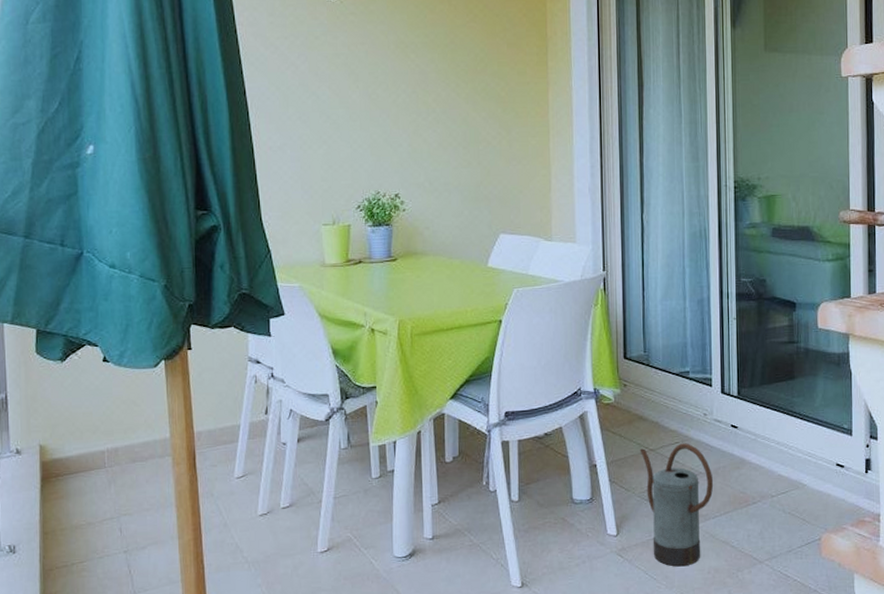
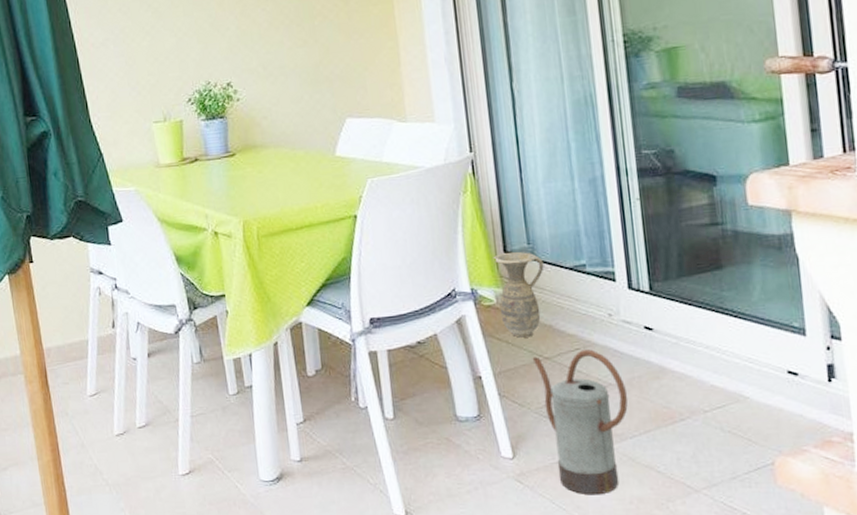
ceramic jug: none [614,359,656,432] -> present [493,252,544,338]

